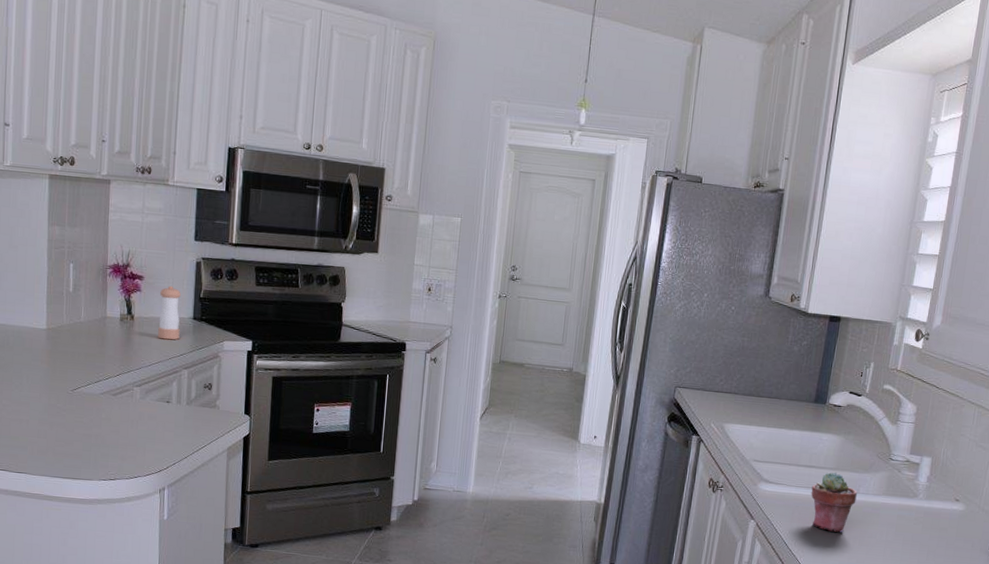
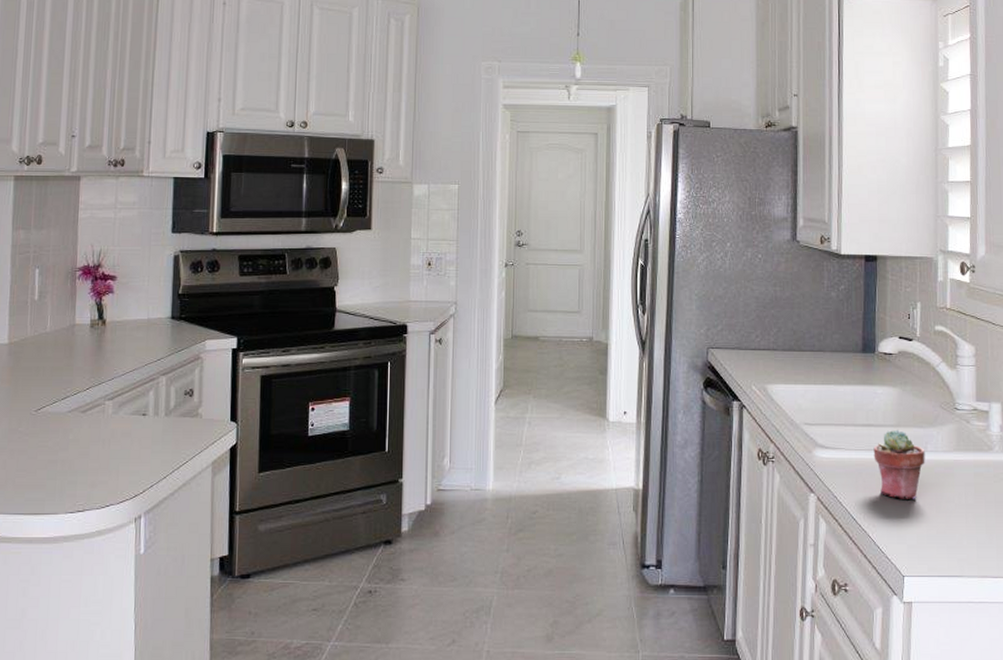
pepper shaker: present [158,285,181,340] -> none [132,283,158,344]

